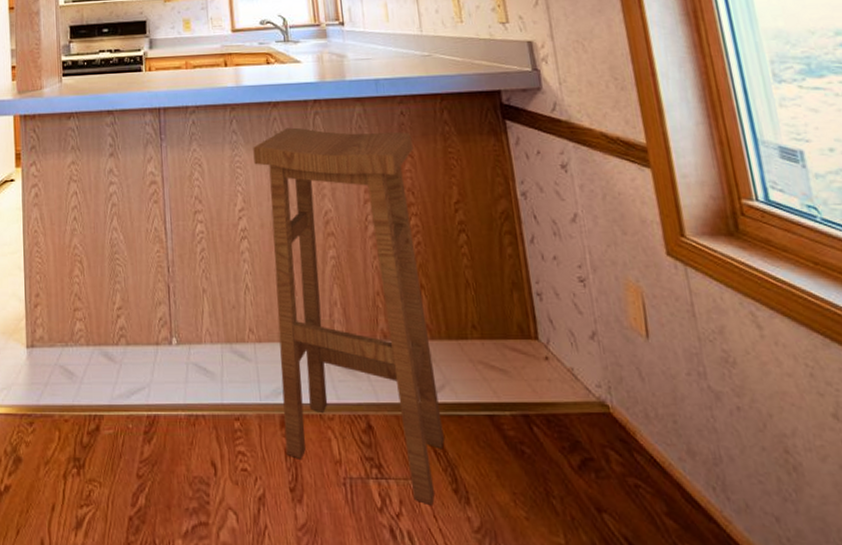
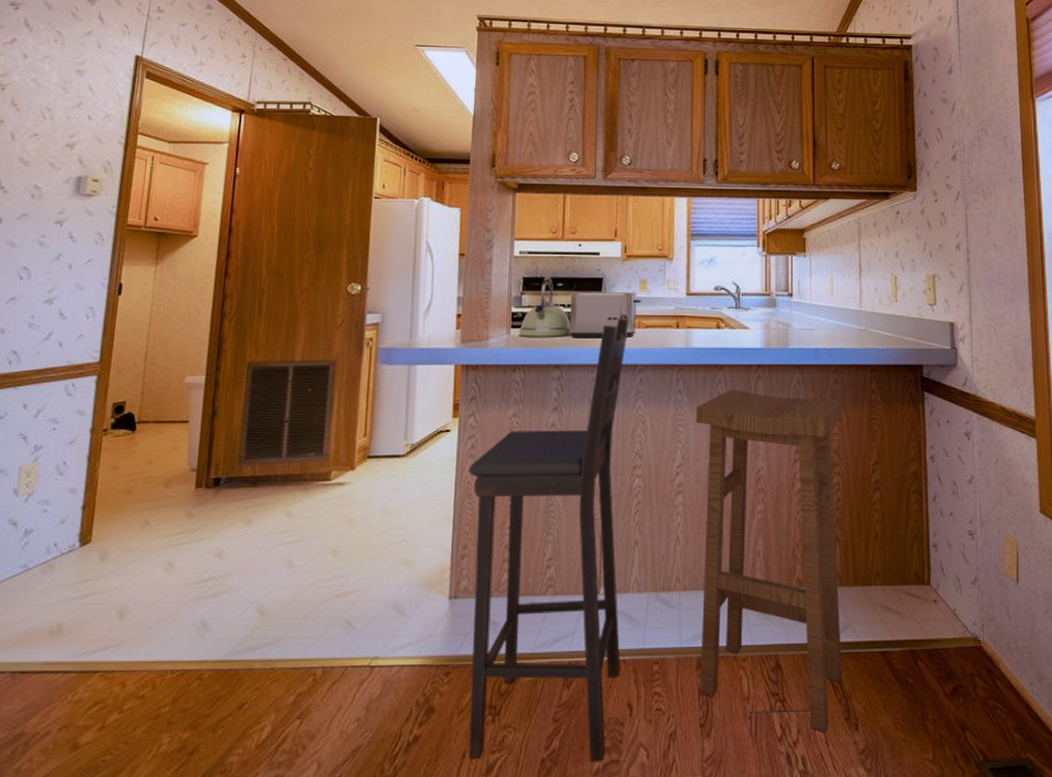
bar stool: none [34,59,201,523] -> present [468,317,630,762]
kettle: none [70,22,121,85] -> present [518,276,572,337]
toaster: none [116,33,186,83] -> present [569,292,641,338]

